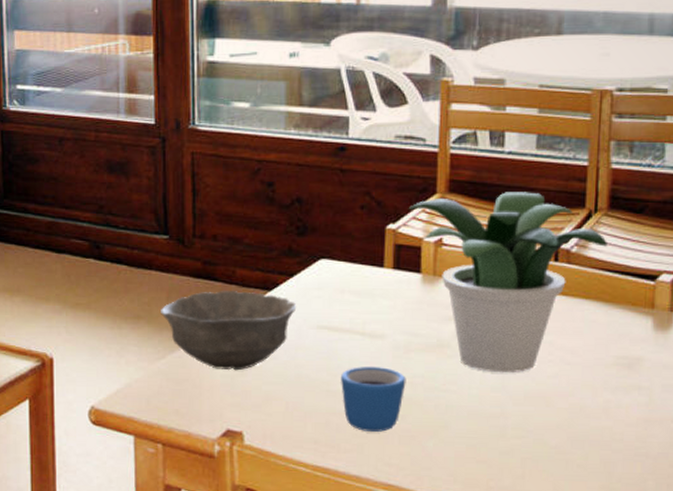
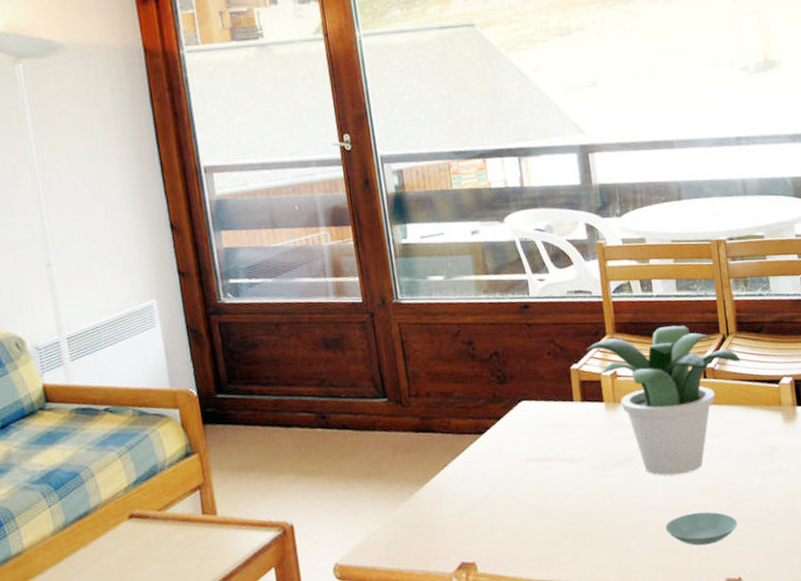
bowl: present [161,290,297,371] -> none [388,437,507,511]
mug: present [341,367,406,432] -> none [552,485,606,543]
saucer: none [474,421,569,462] -> present [665,512,738,546]

